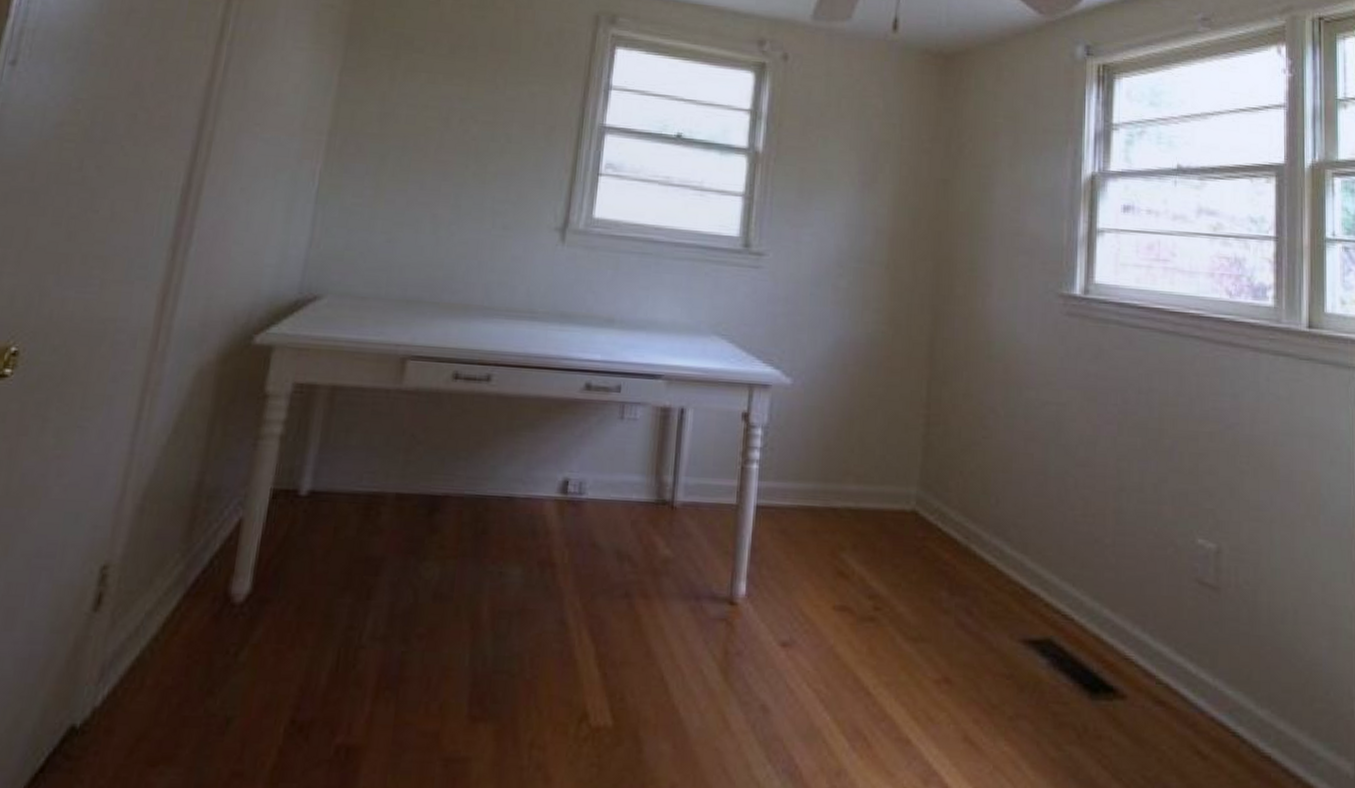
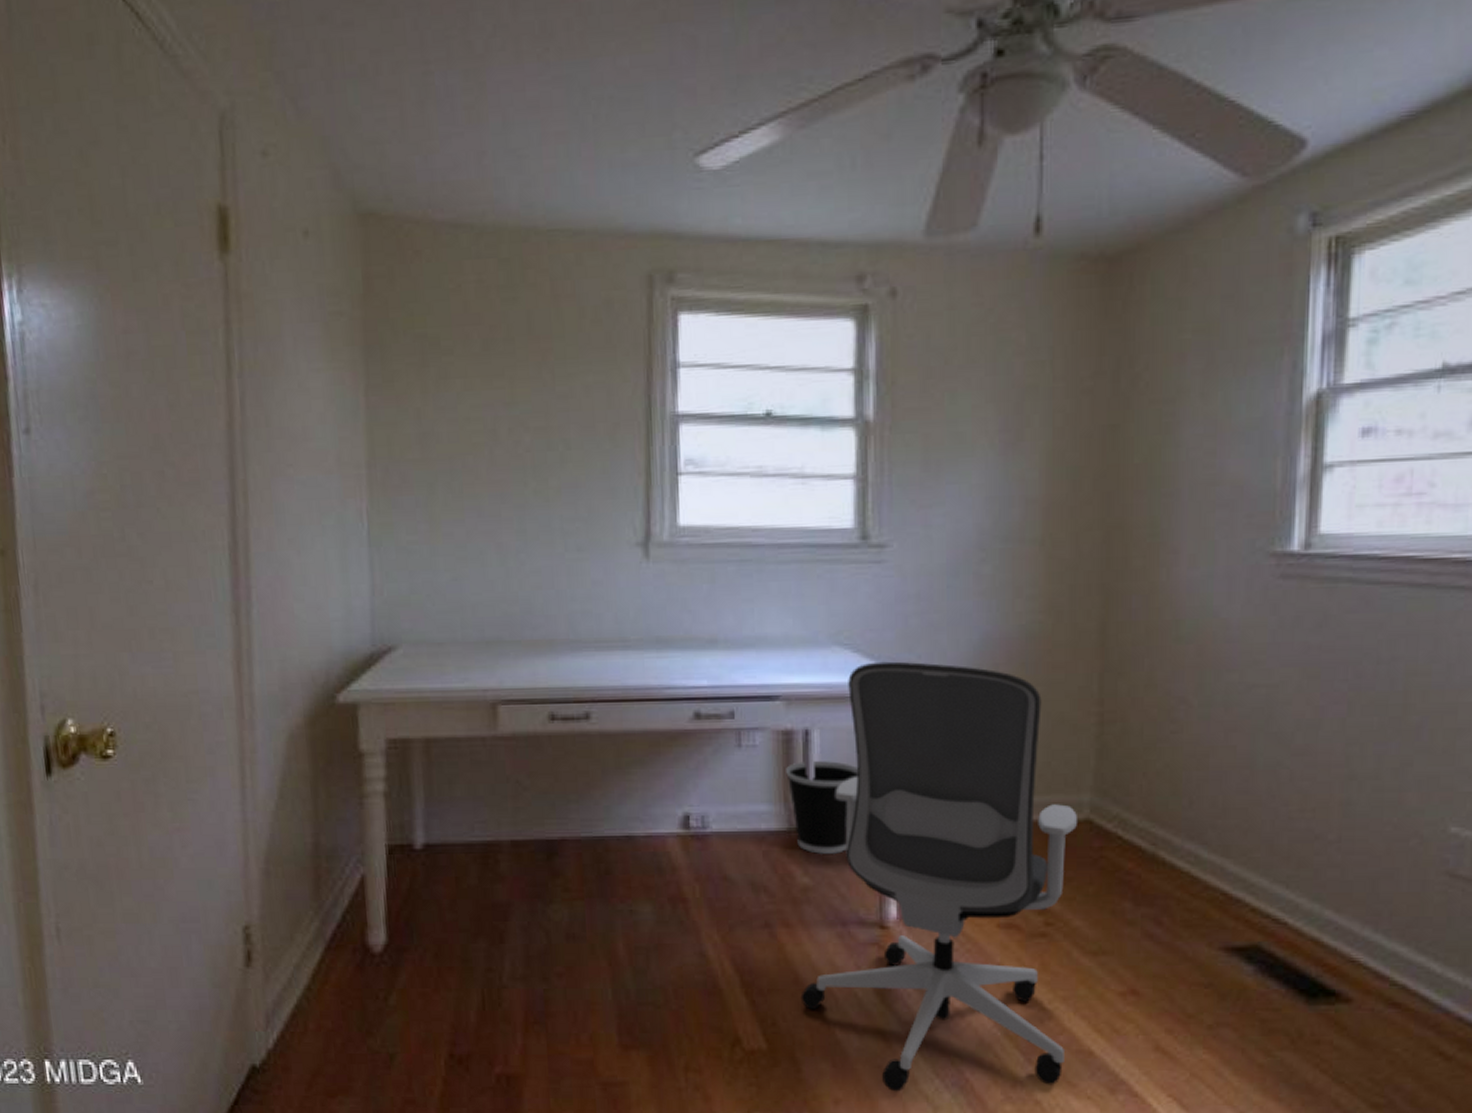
office chair: none [650,353,905,778] -> present [800,661,1077,1092]
wastebasket: none [660,437,723,528] -> present [786,761,858,854]

